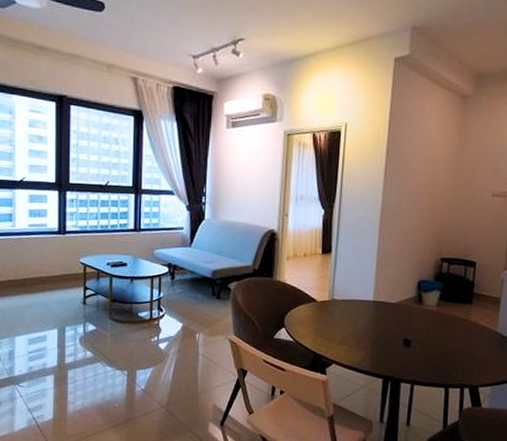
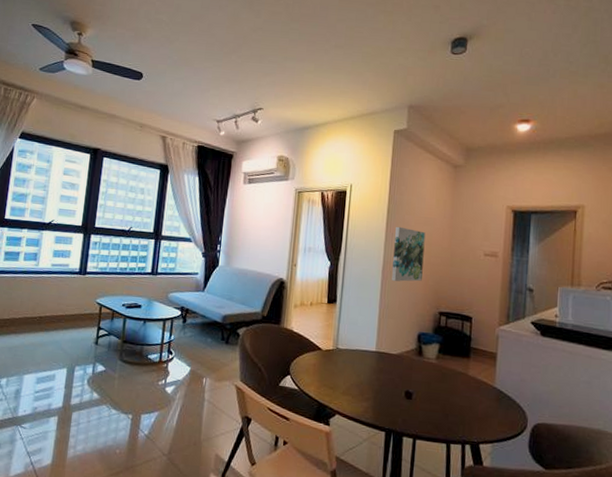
wall art: none [390,168,428,228] -> present [392,226,426,282]

